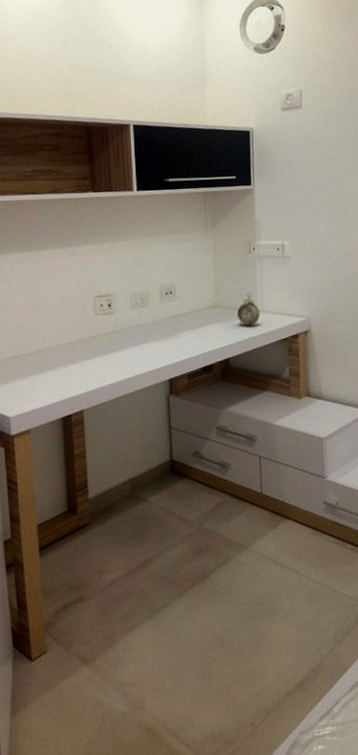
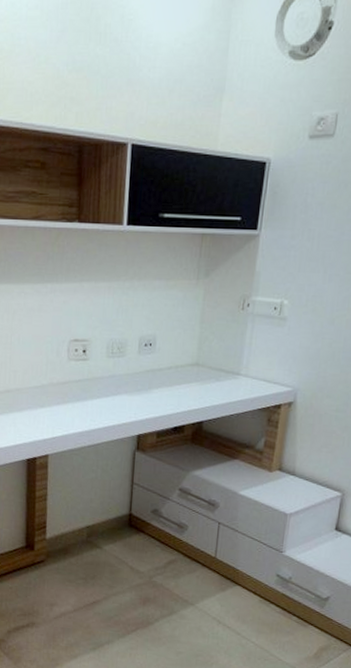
alarm clock: present [236,292,261,327] -> none [217,353,244,391]

